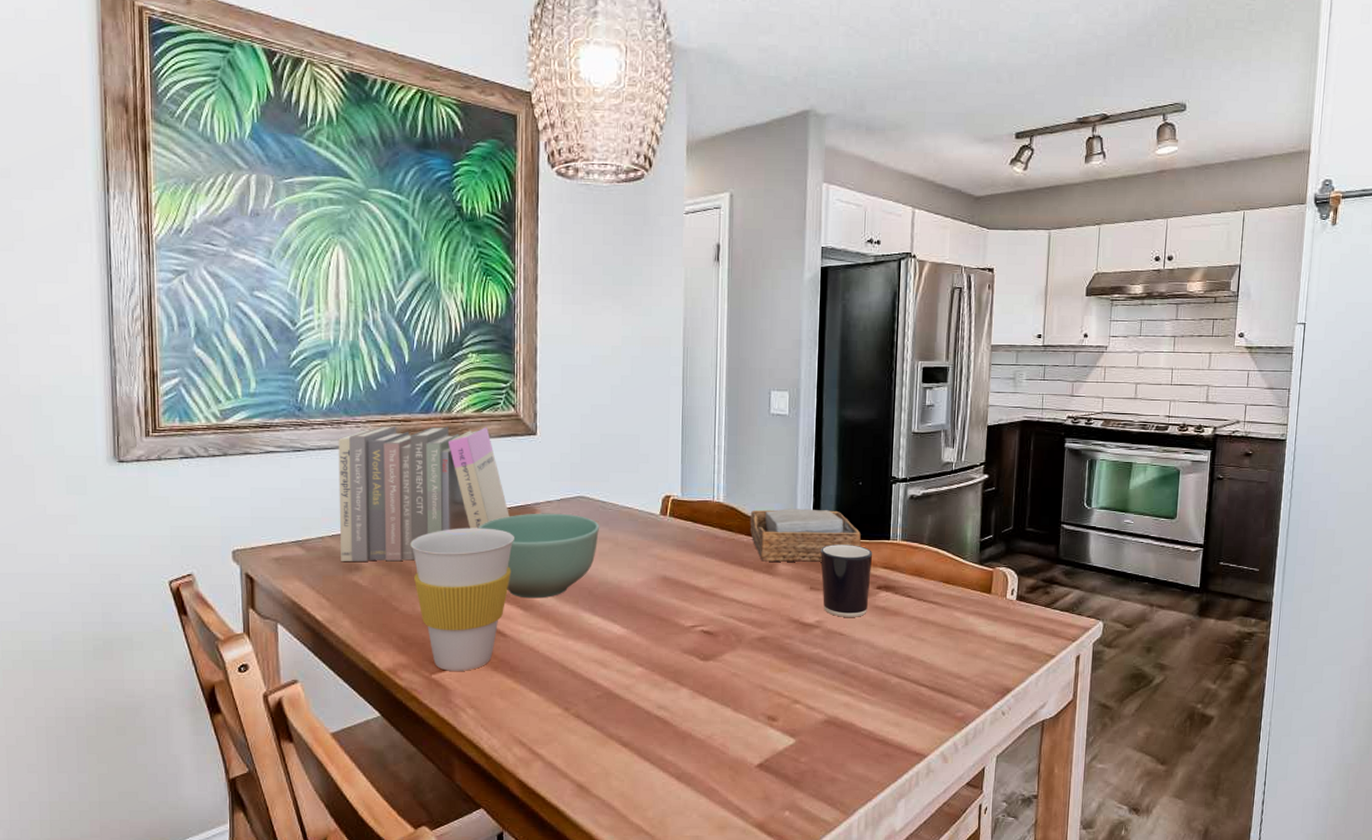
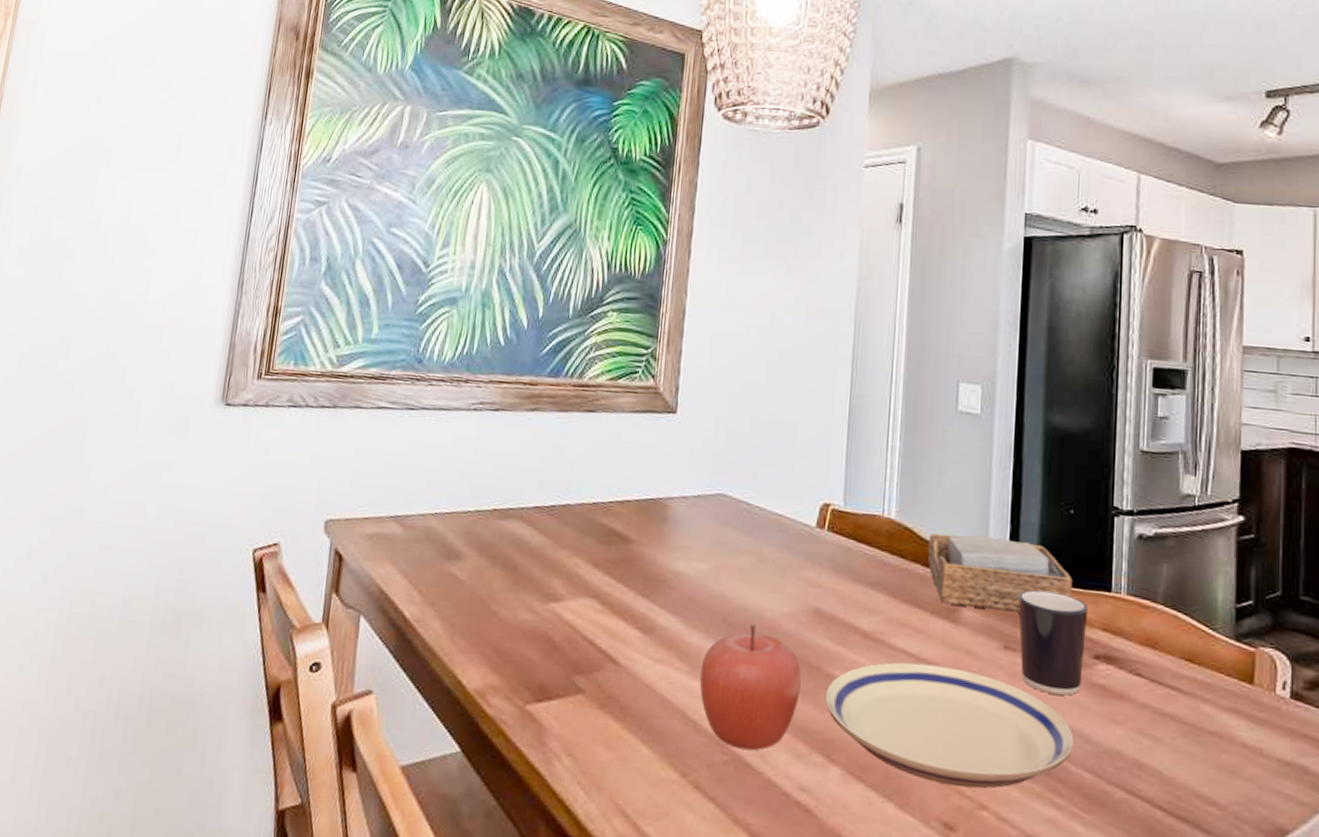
books: present [338,425,509,563] -> none [440,387,637,555]
cup: present [410,528,514,671] -> none [519,519,640,705]
bowl: present [477,513,600,599] -> none [598,509,743,621]
fruit: none [573,593,655,686] -> present [699,624,801,751]
plate: none [675,607,862,690] -> present [825,662,1074,789]

